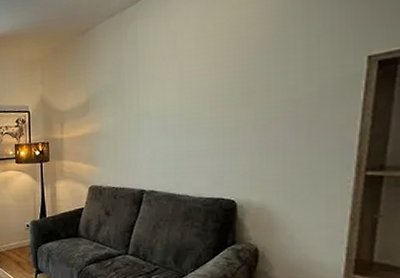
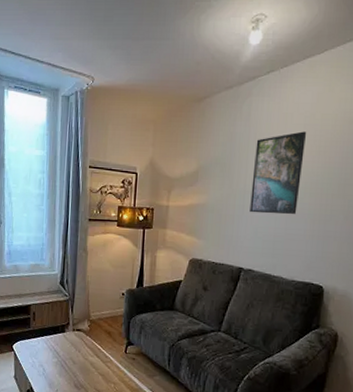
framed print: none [145,45,200,135] -> present [250,131,307,215]

